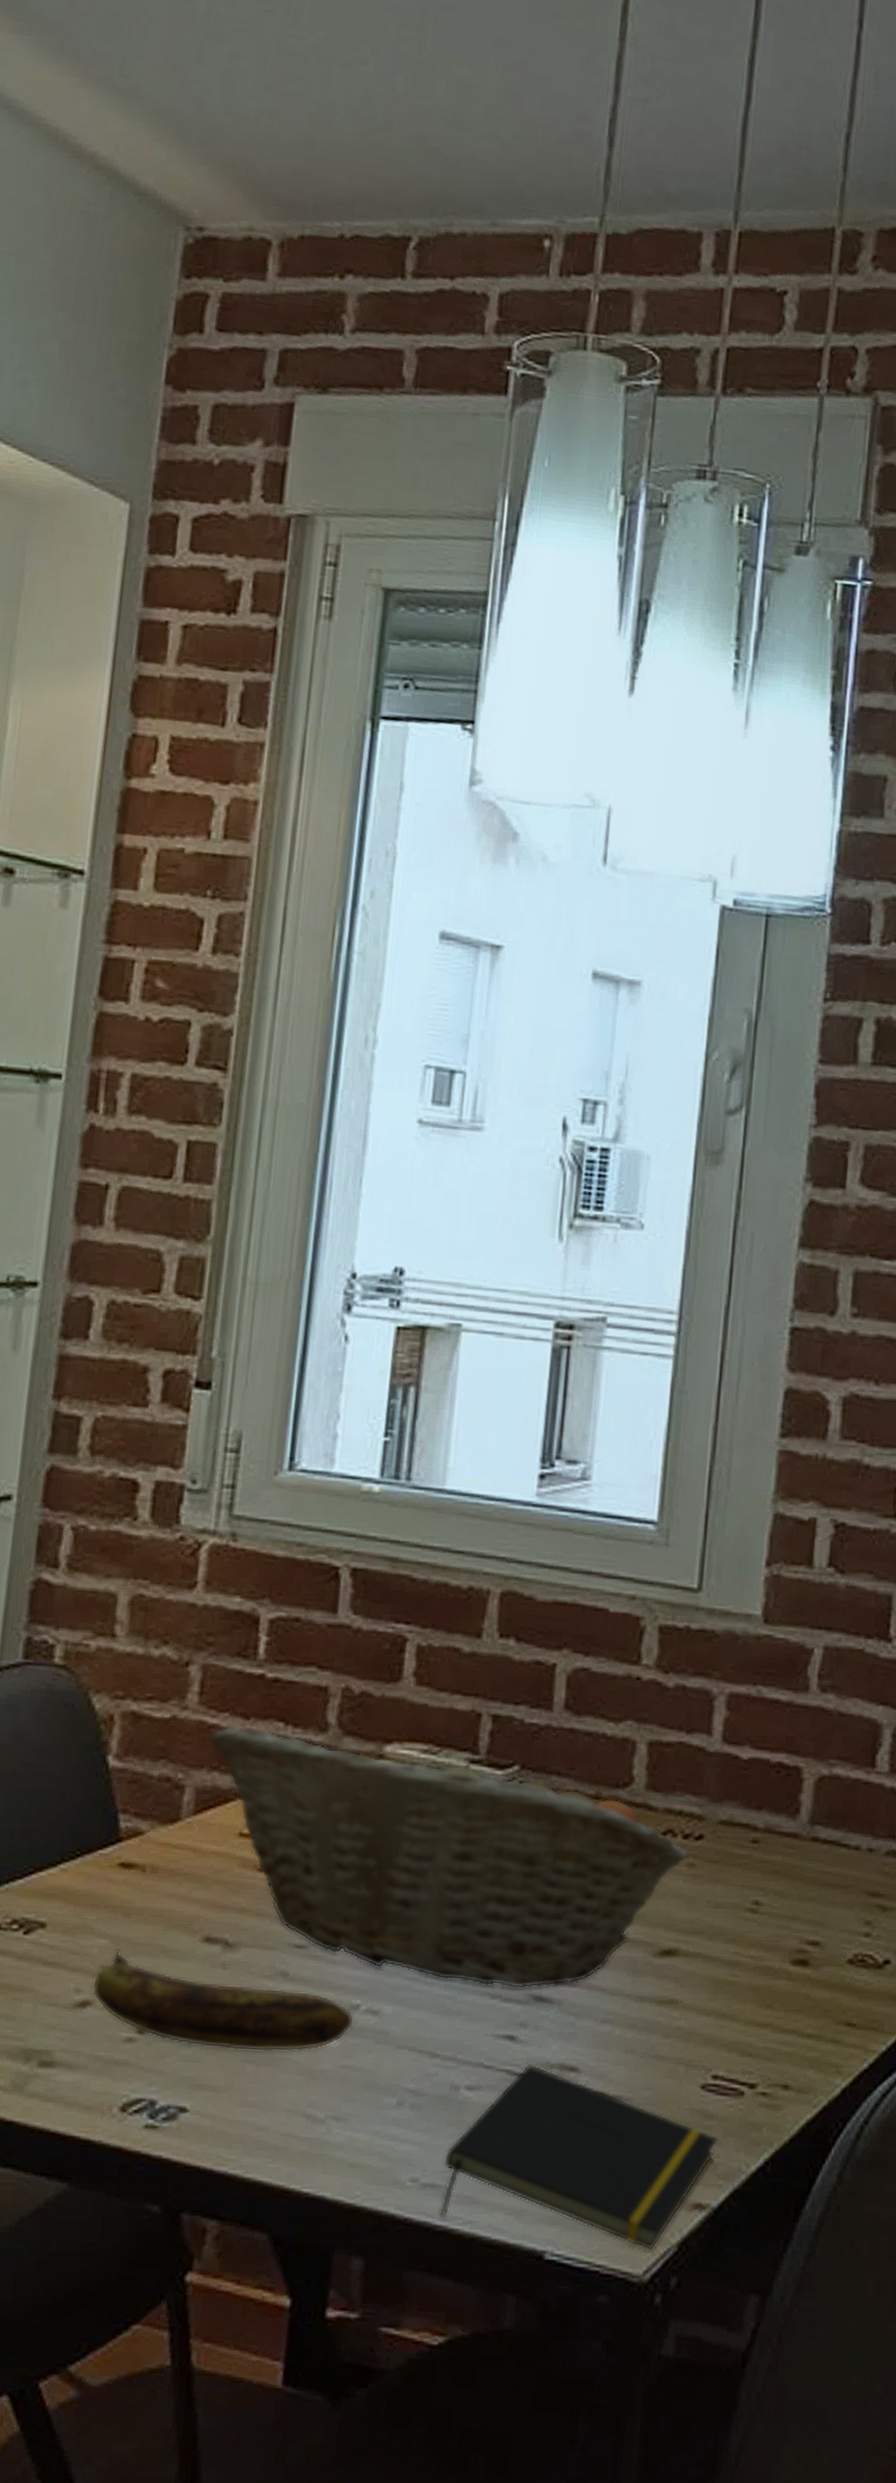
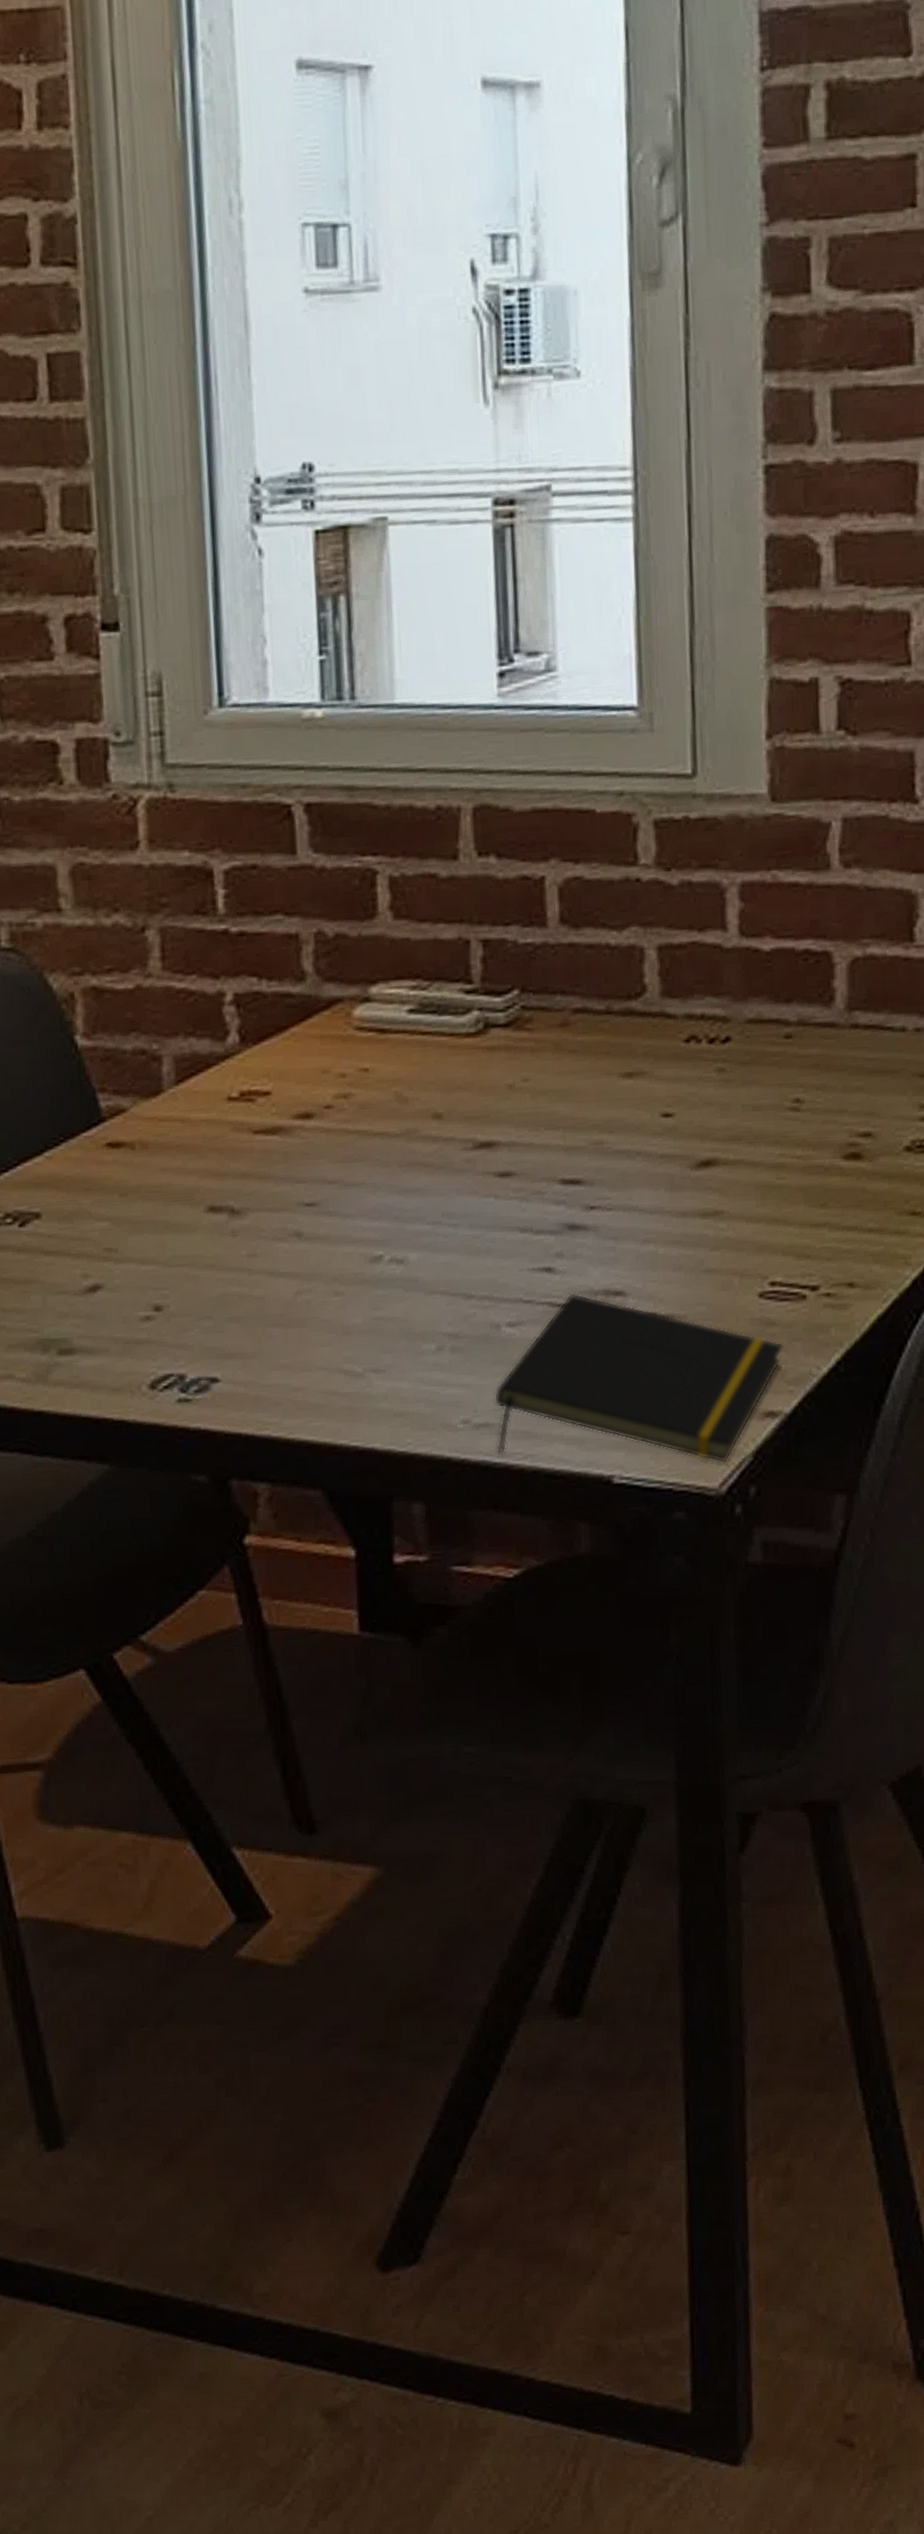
banana: present [92,1949,355,2052] -> none [99,1230,380,1317]
fruit basket: present [208,1724,689,1990] -> none [178,974,717,1221]

